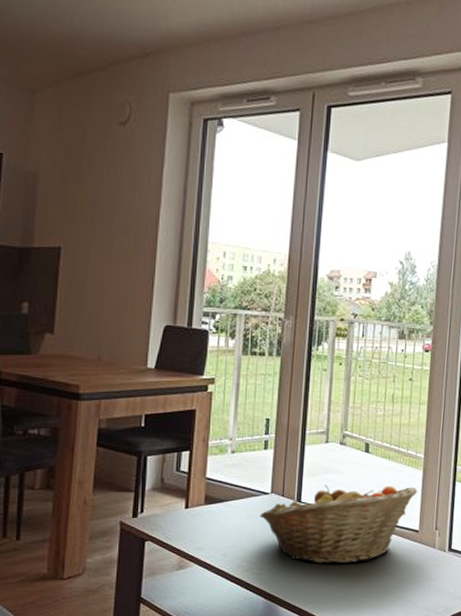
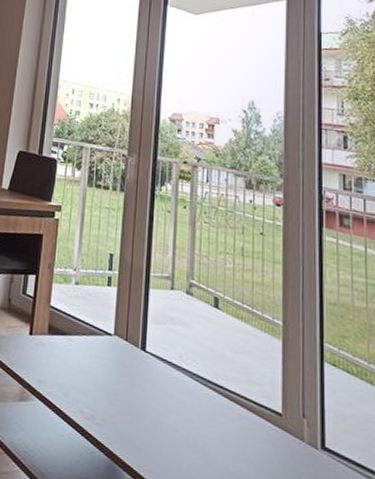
fruit basket: present [259,485,418,564] -> none [102,336,278,439]

